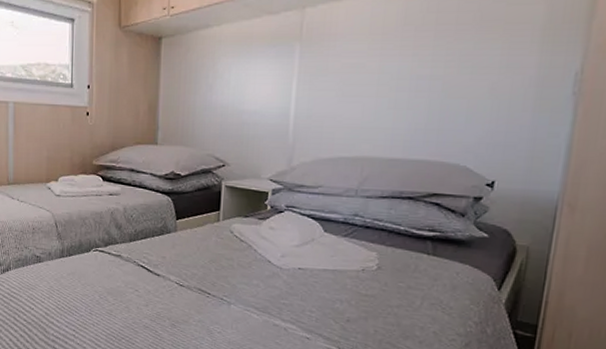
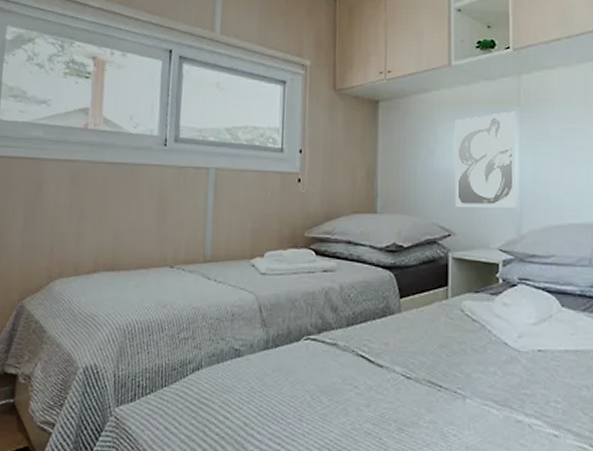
wall art: none [231,46,297,142] -> present [454,111,517,208]

